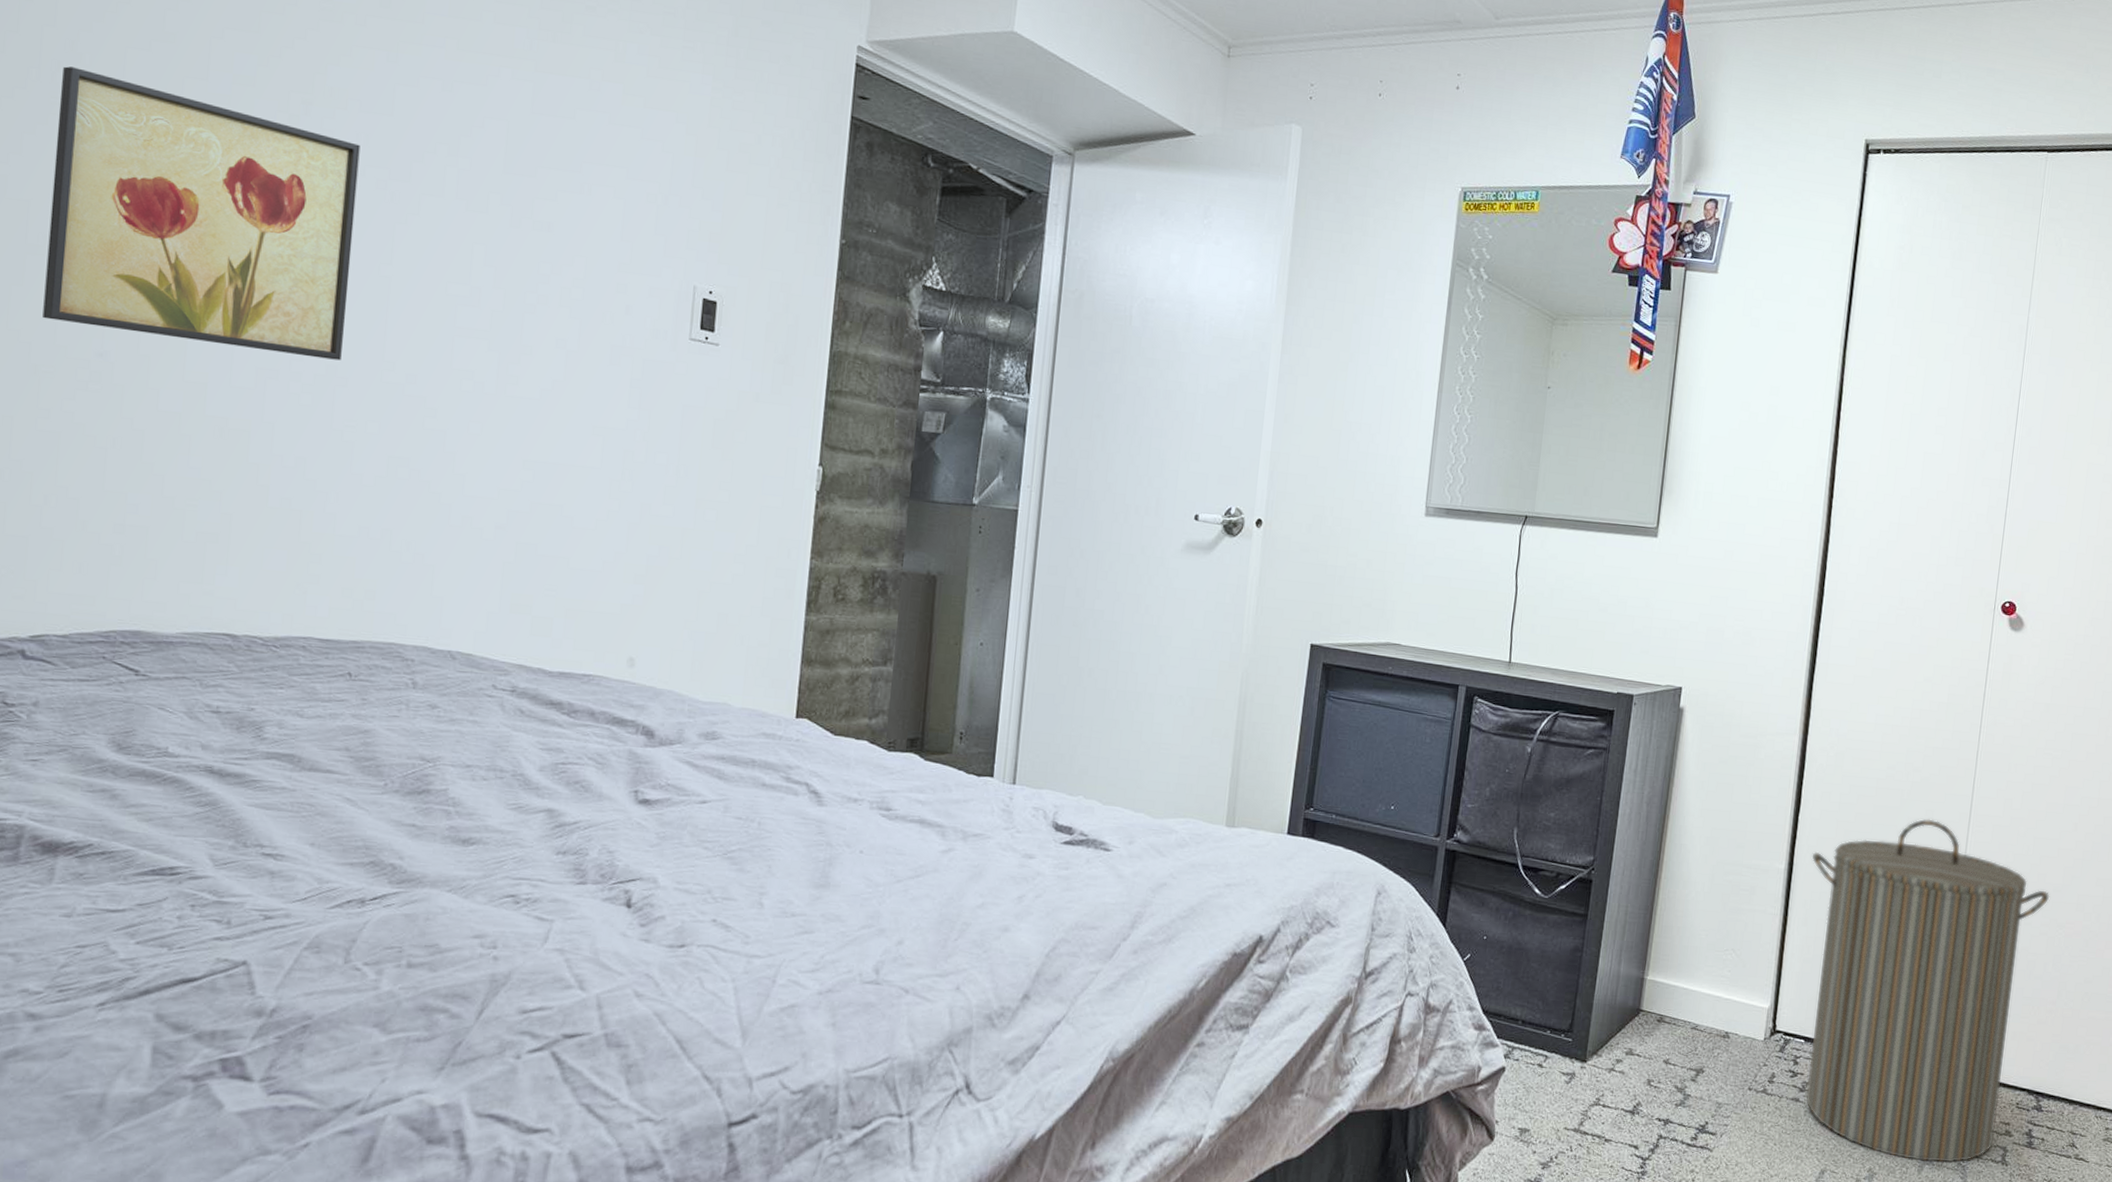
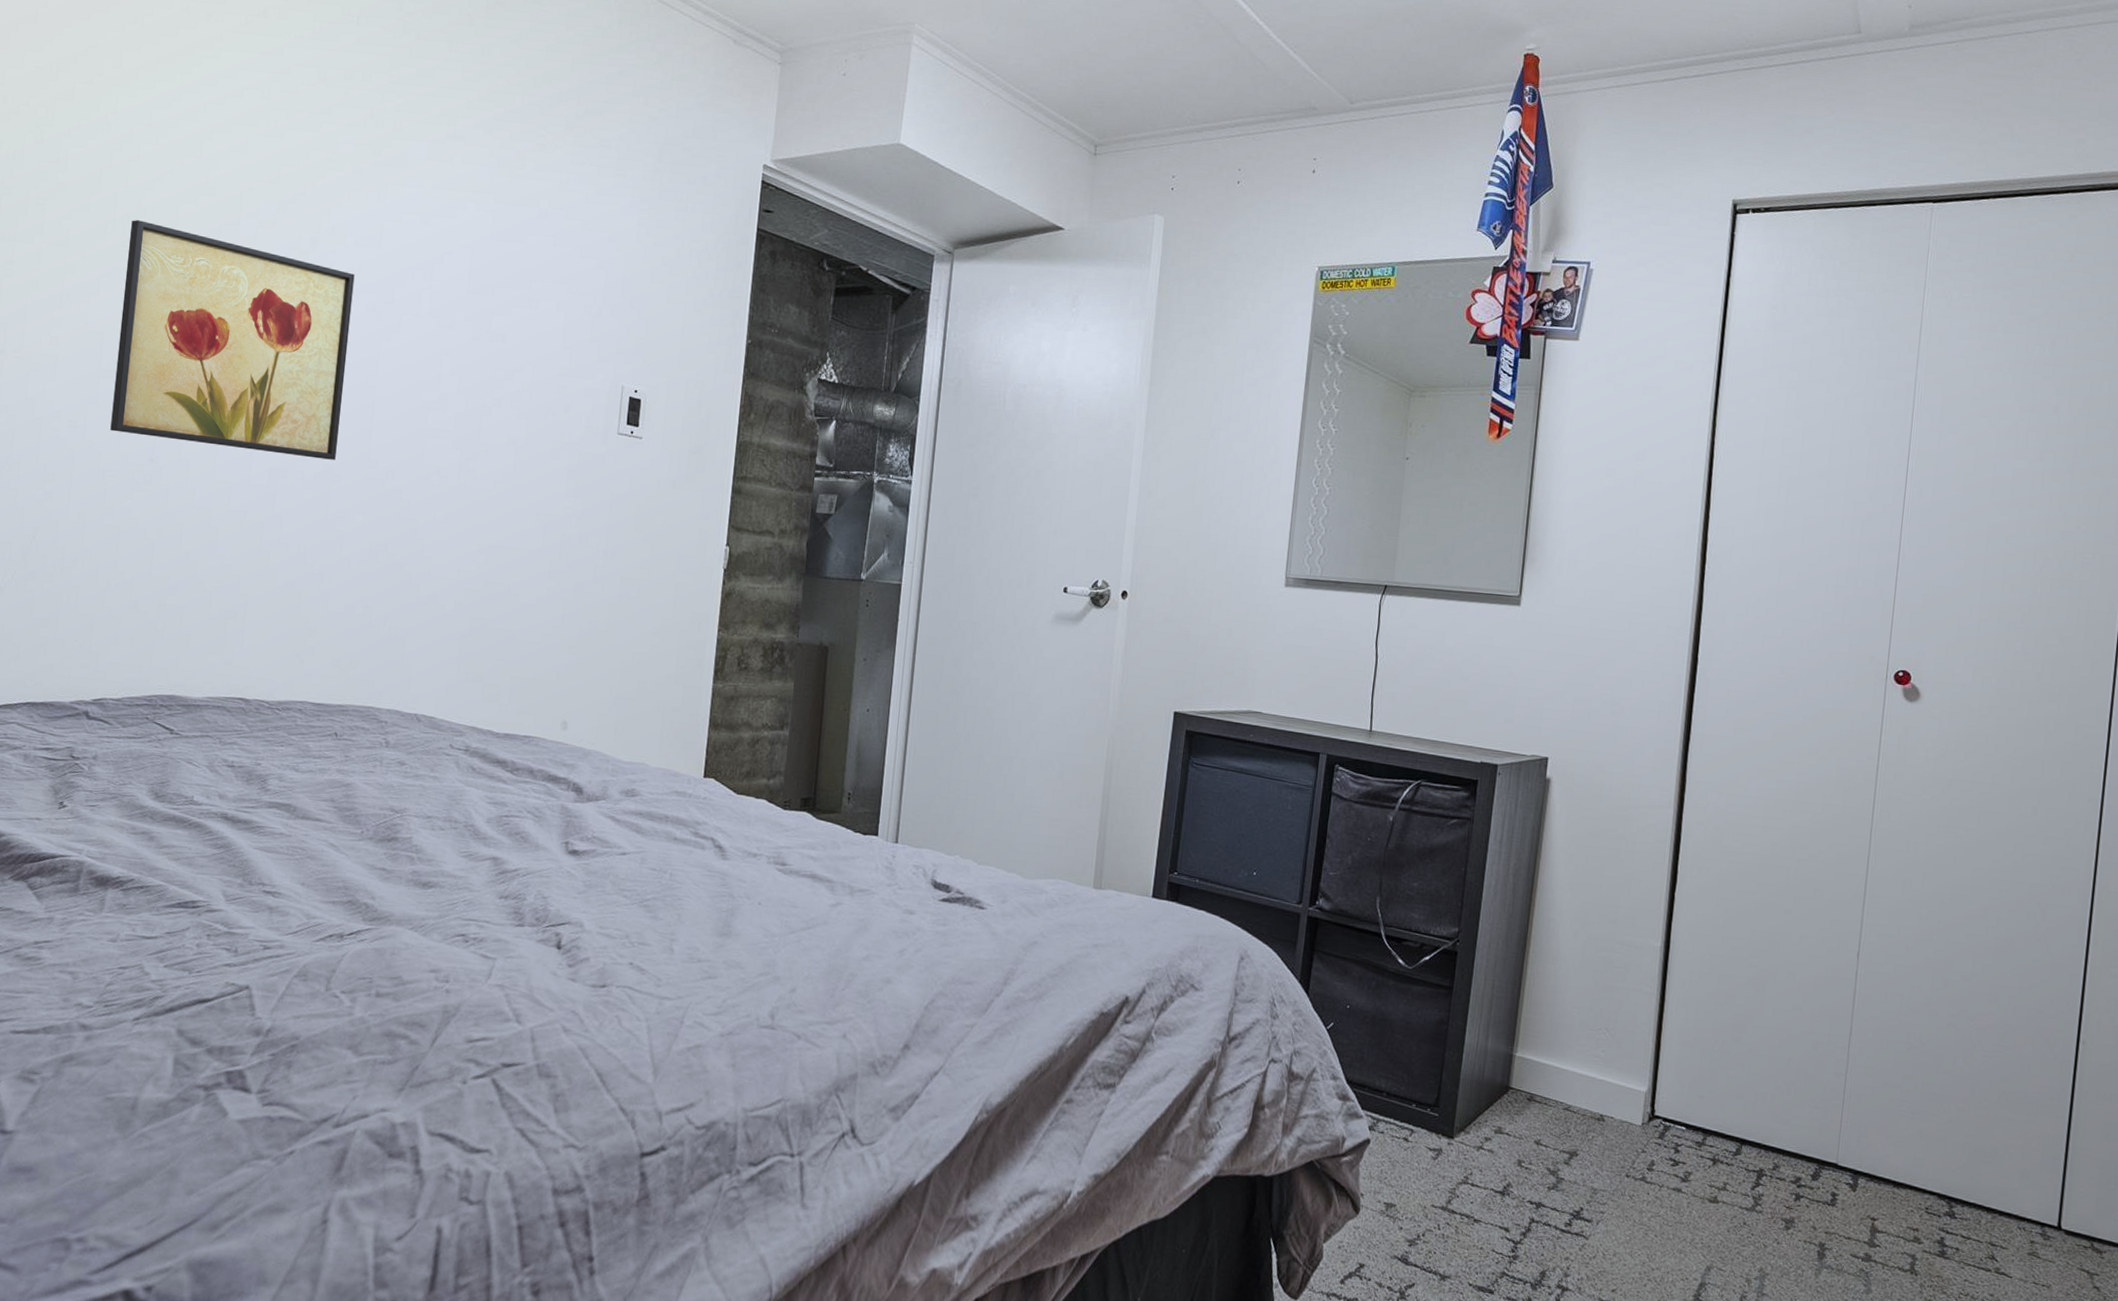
laundry hamper: present [1805,819,2050,1163] -> none [1688,898,1958,1268]

